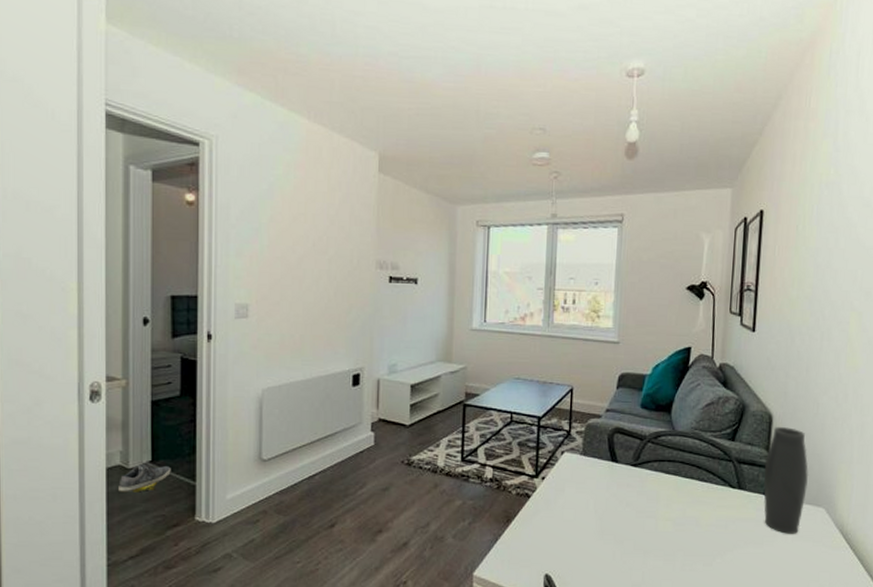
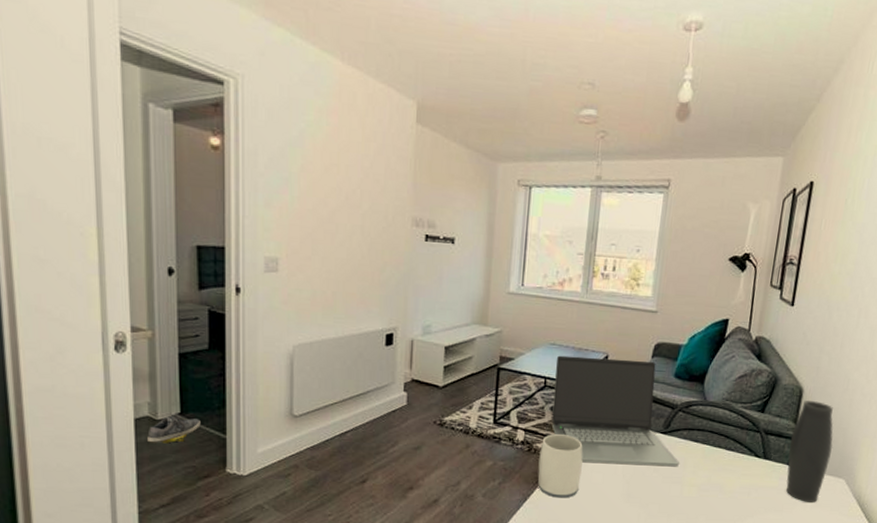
mug: none [508,470,553,537] -> present [537,434,583,498]
laptop: none [519,389,652,499] -> present [551,355,679,466]

